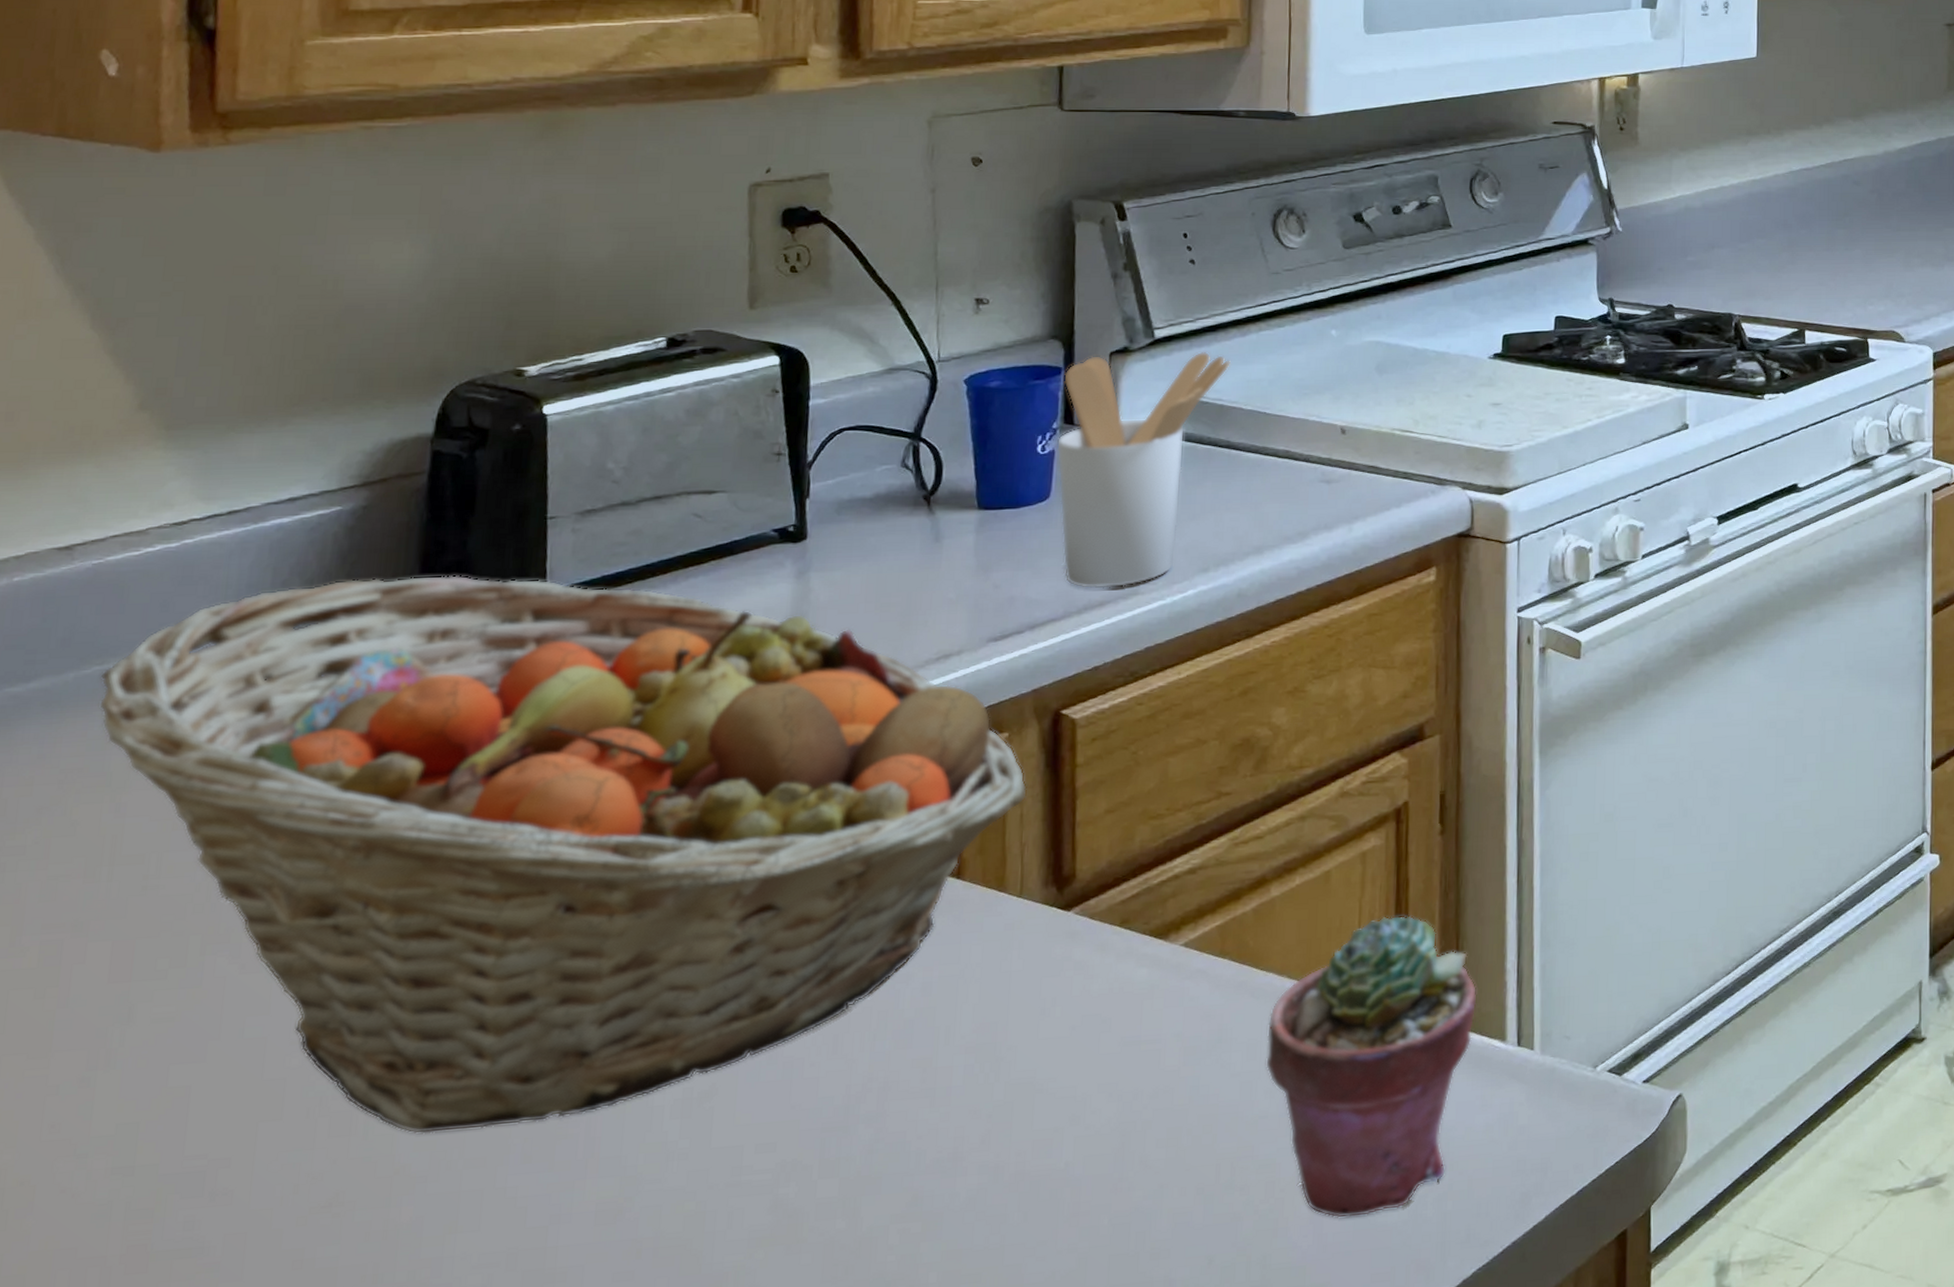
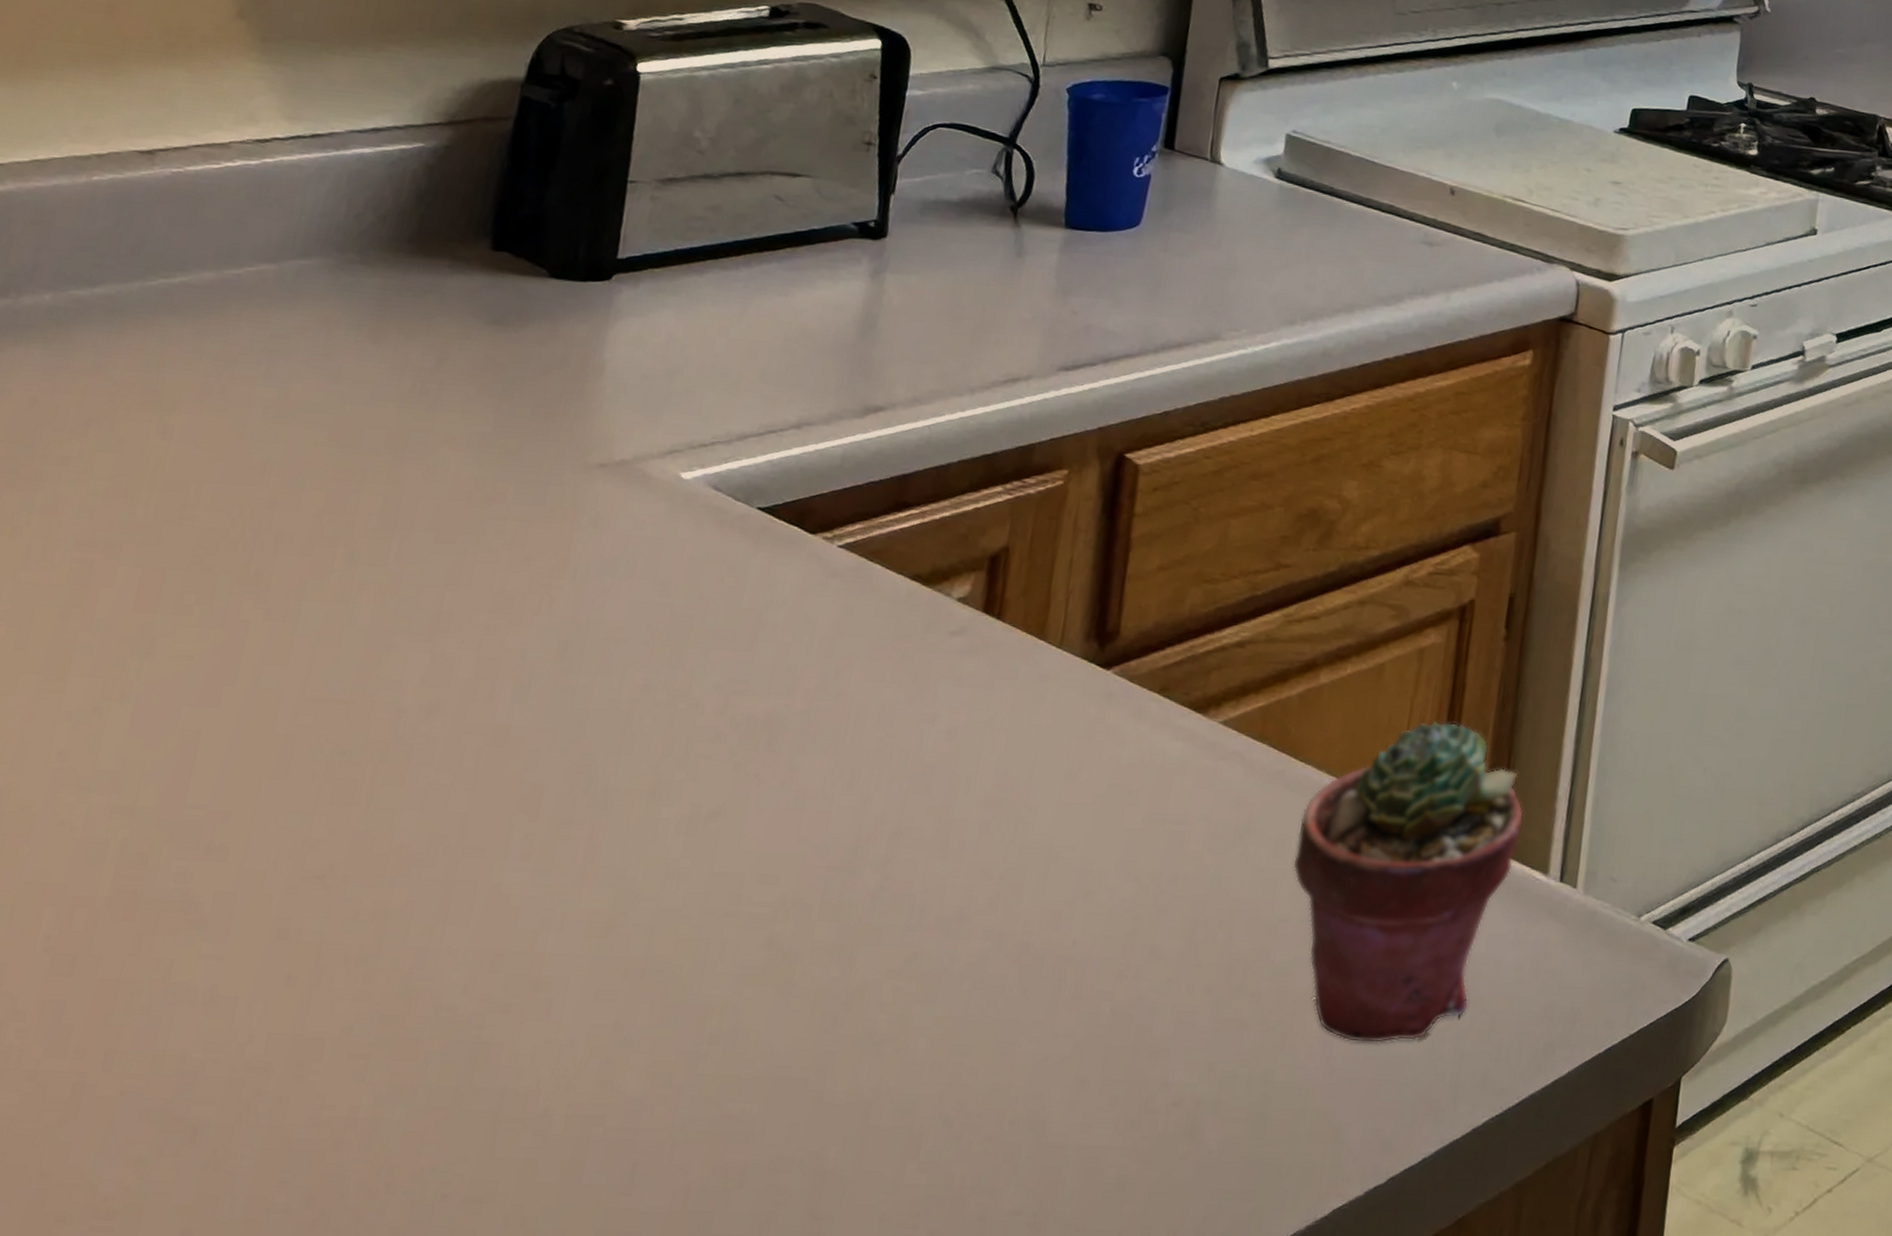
fruit basket: present [99,575,1027,1135] -> none [159,220,1081,819]
utensil holder: present [1056,351,1232,589] -> none [1145,79,1345,330]

